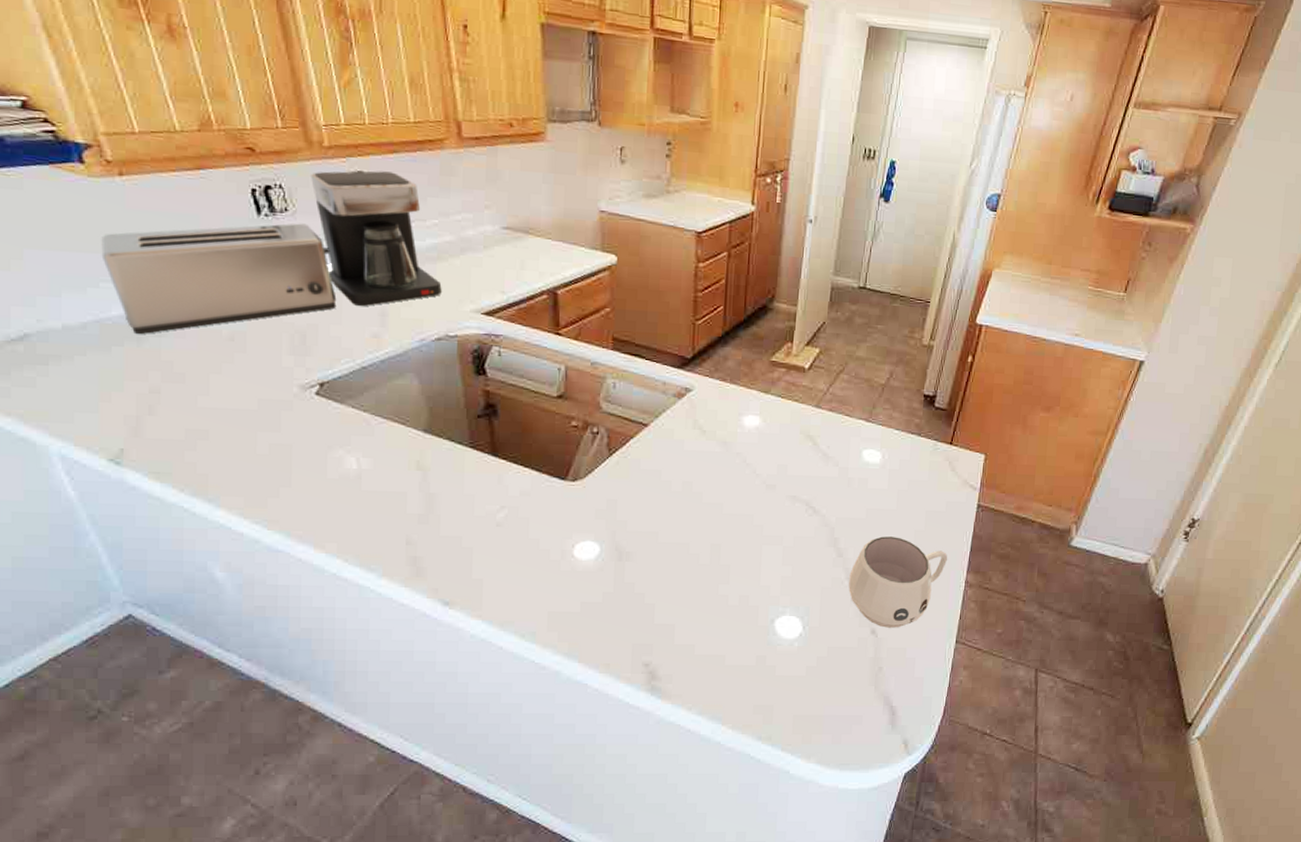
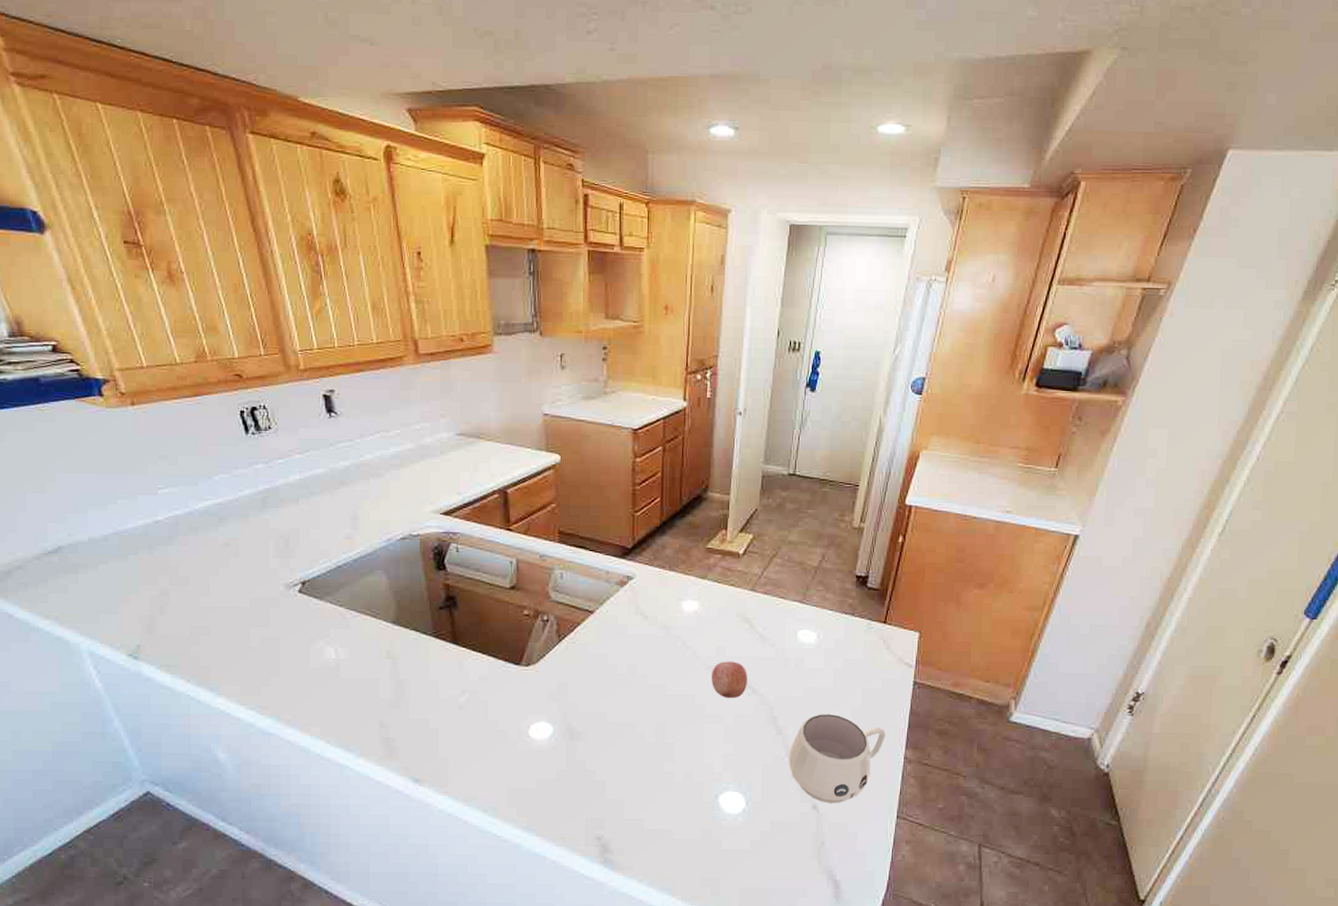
toaster: present [101,223,337,335] -> none [118,439,314,544]
coffee maker: present [311,171,442,306] -> none [290,389,405,511]
fruit: none [771,480,809,518] -> present [712,661,747,698]

